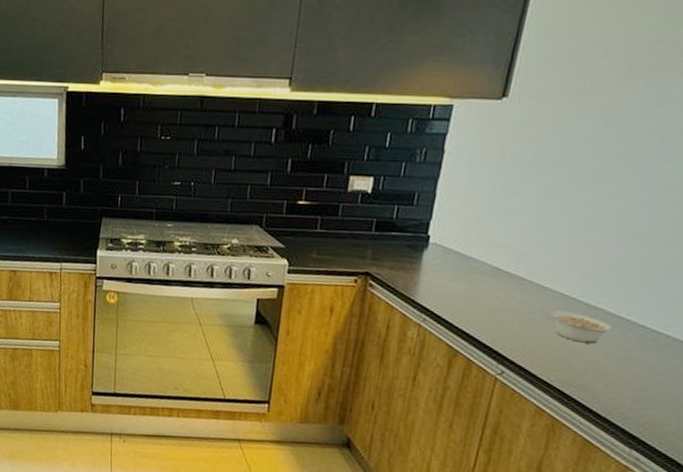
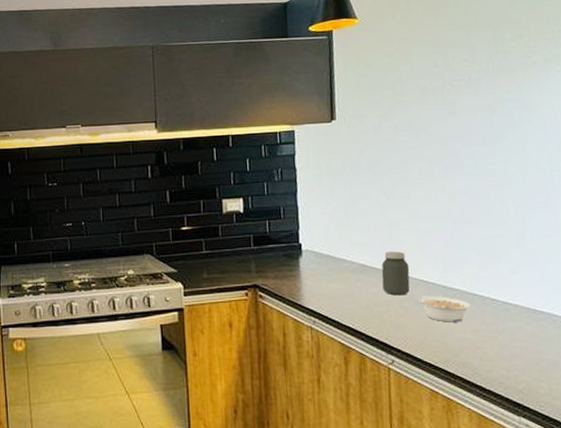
jar: none [512,257,551,307] -> present [381,251,410,296]

